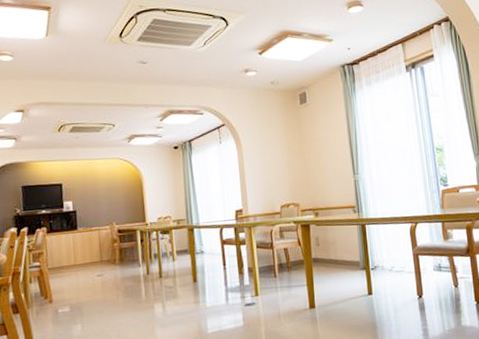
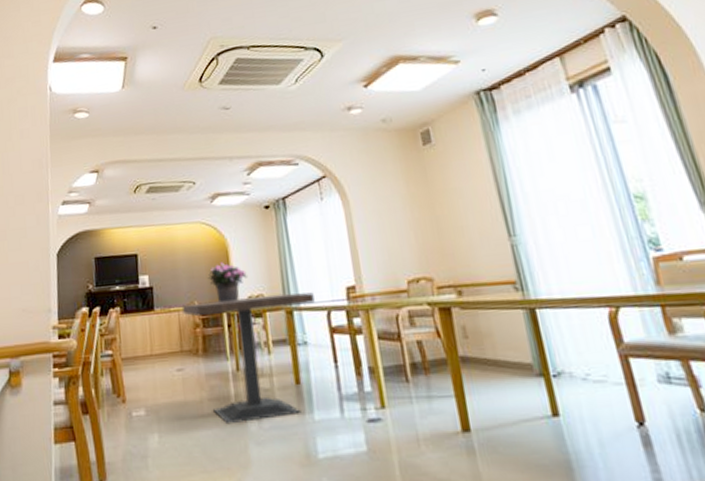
dining table: none [101,214,211,314] -> present [181,292,315,425]
potted flower: none [124,191,158,223] -> present [207,262,247,302]

